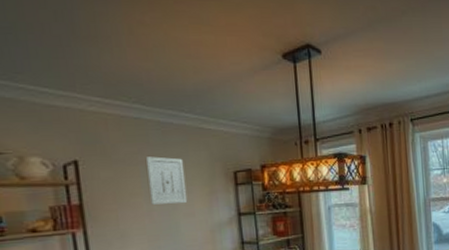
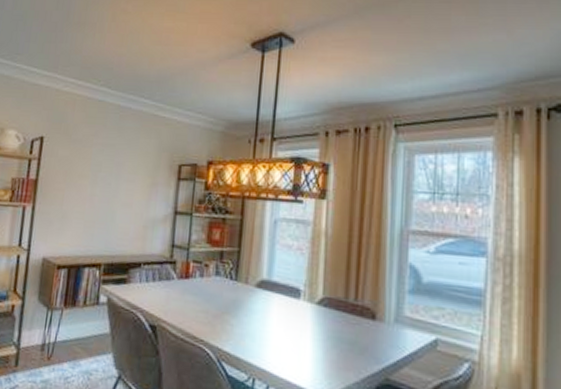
wall art: present [146,156,188,205] -> none [95,140,133,193]

